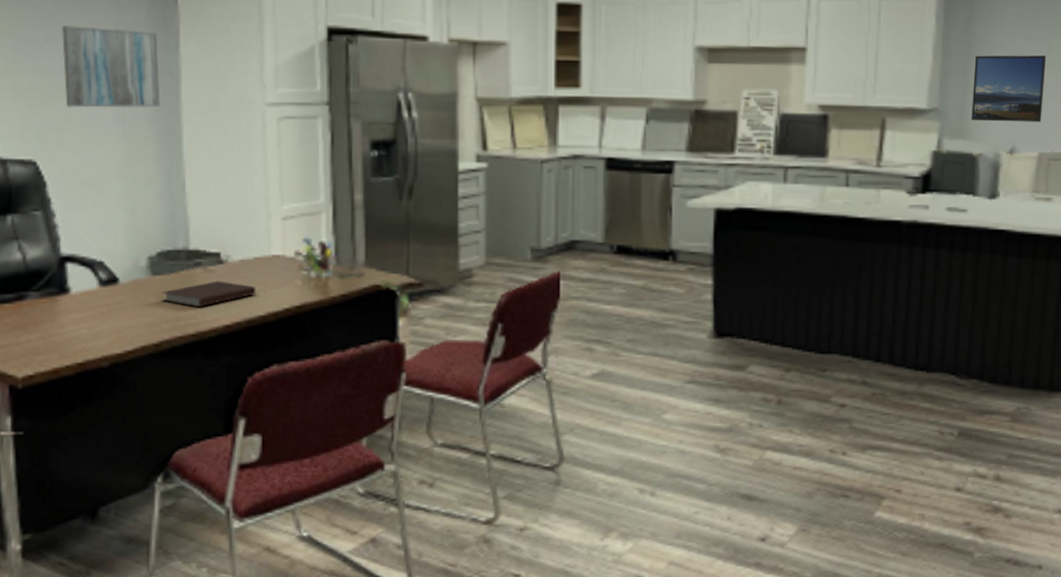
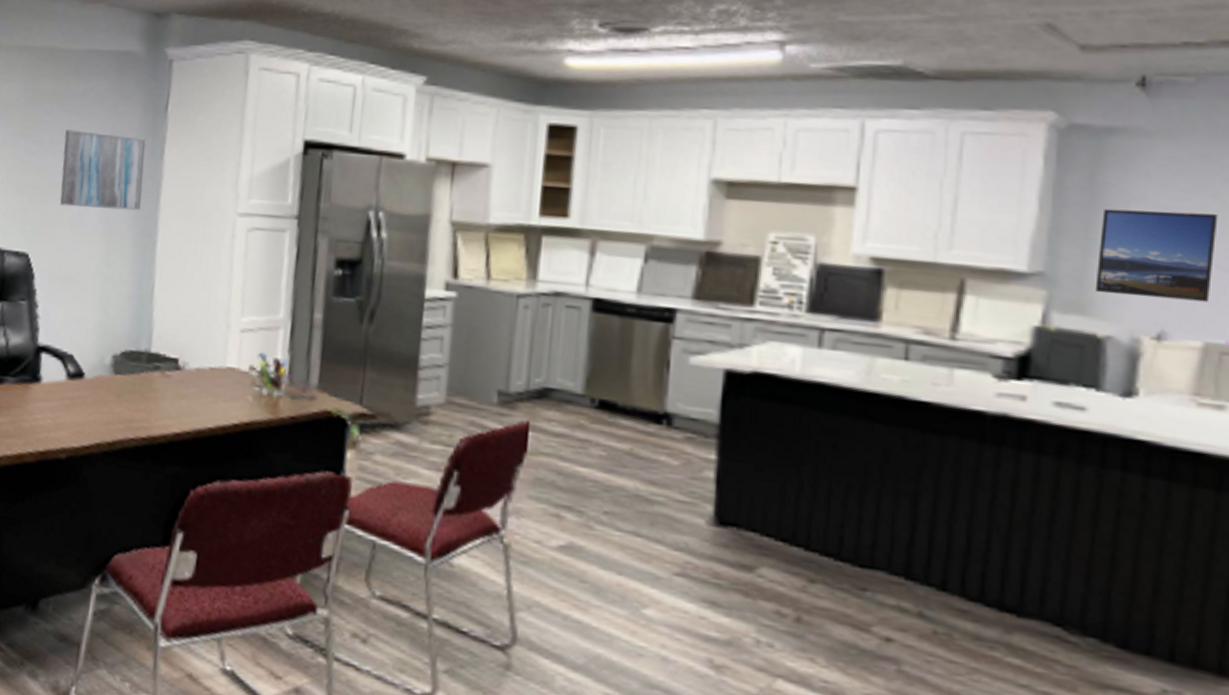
notebook: present [161,280,256,307] -> none [119,386,208,411]

